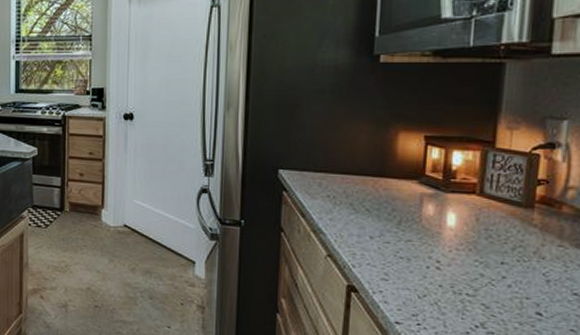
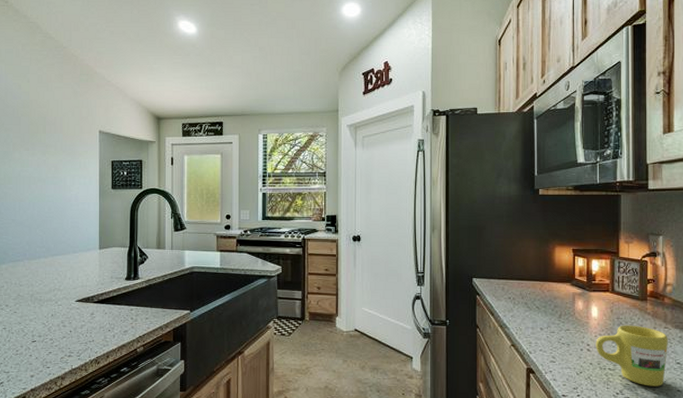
mug: none [448,239,563,323] -> present [595,325,668,387]

